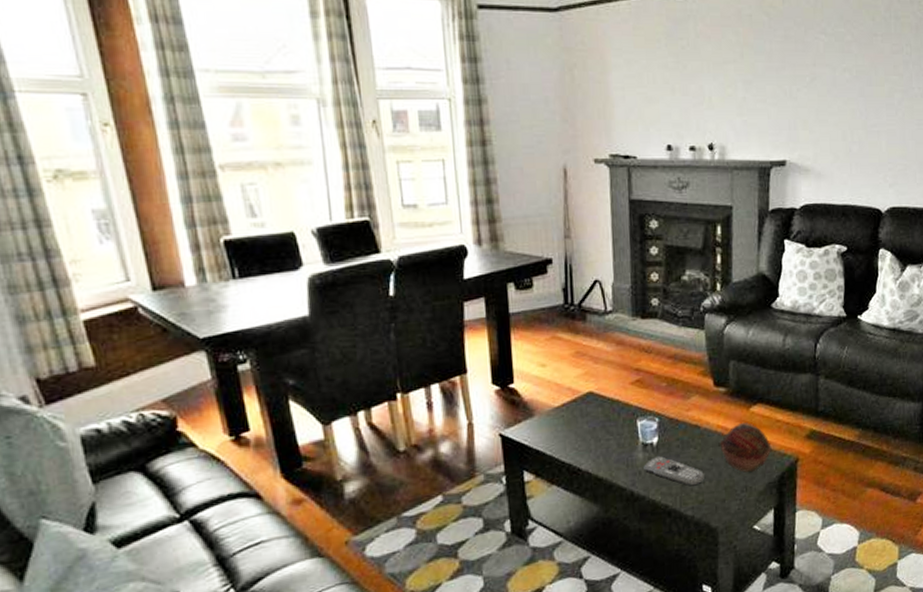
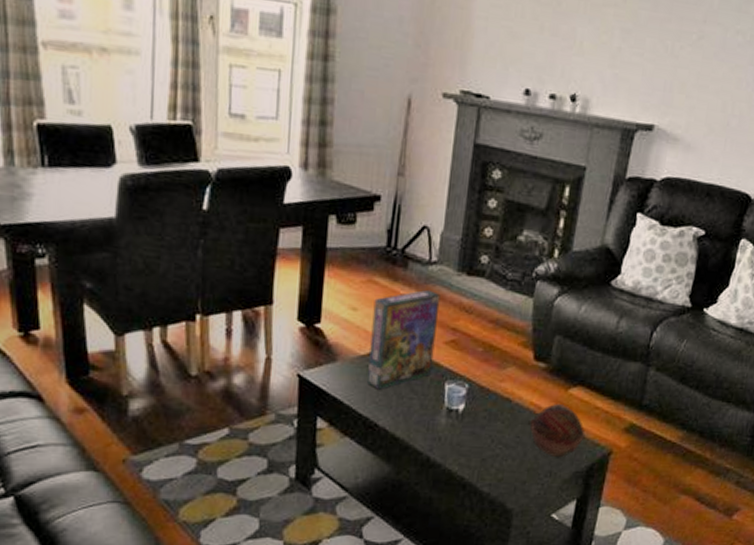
game box: none [560,337,623,436] -> present [367,289,441,390]
remote control: present [644,456,706,487] -> none [444,425,509,462]

